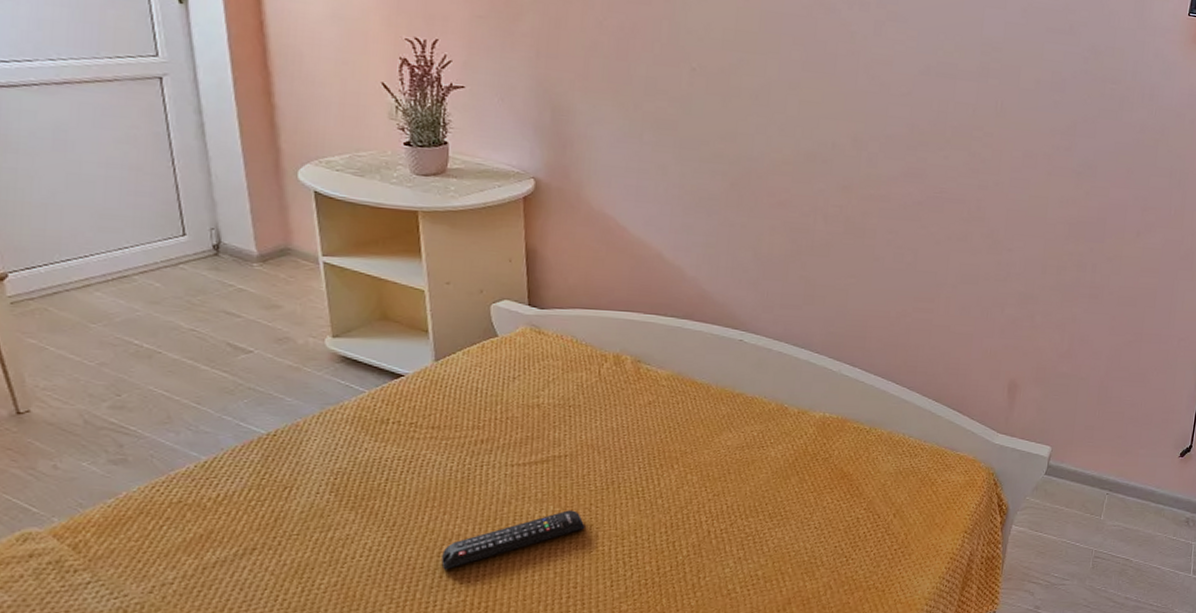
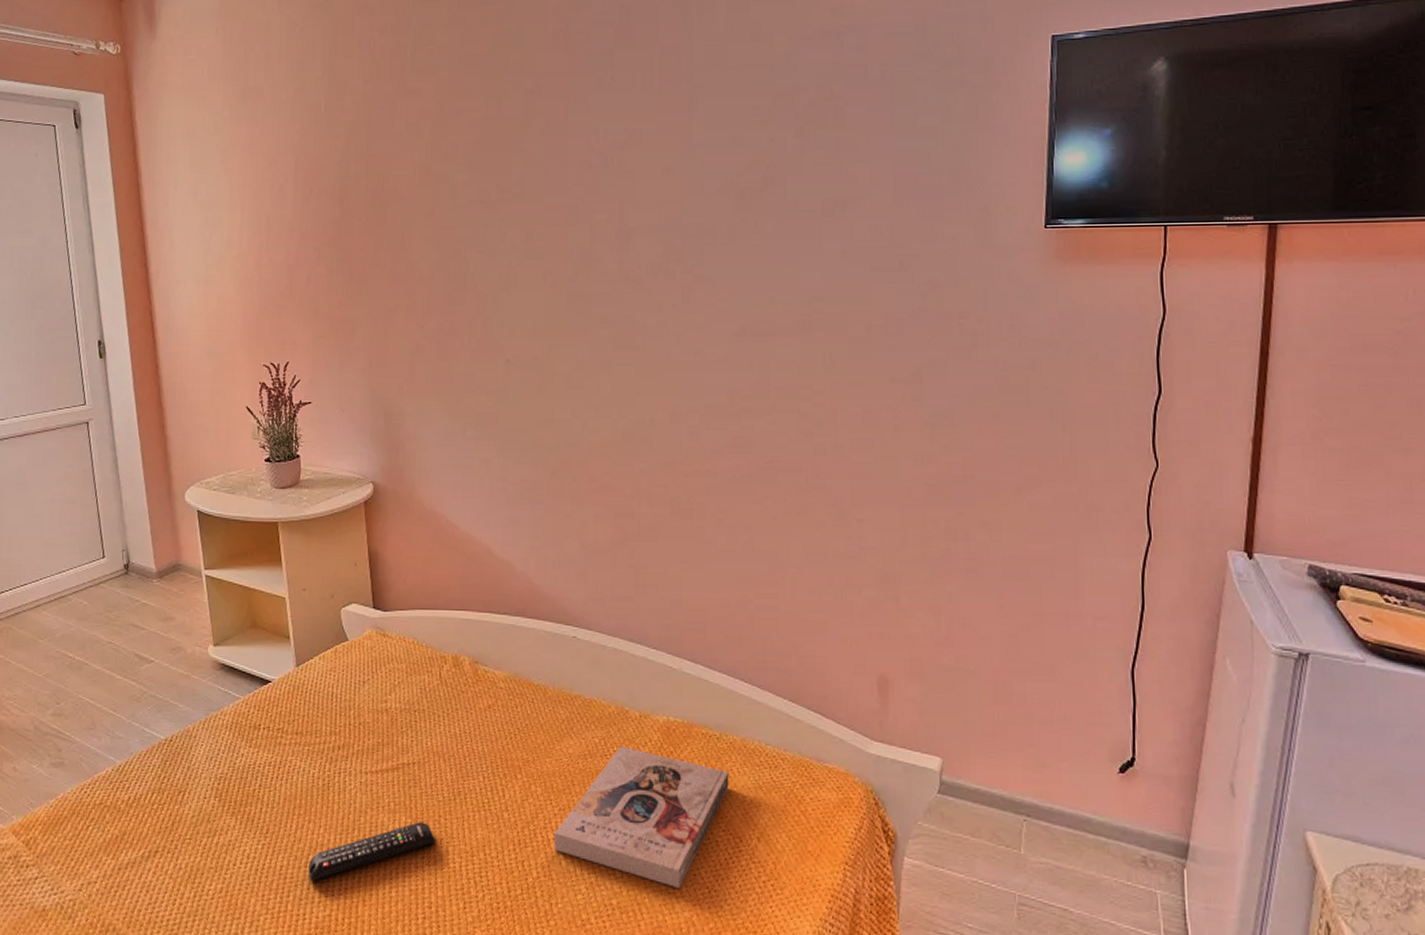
book: none [706,438,875,559] -> present [554,746,729,889]

